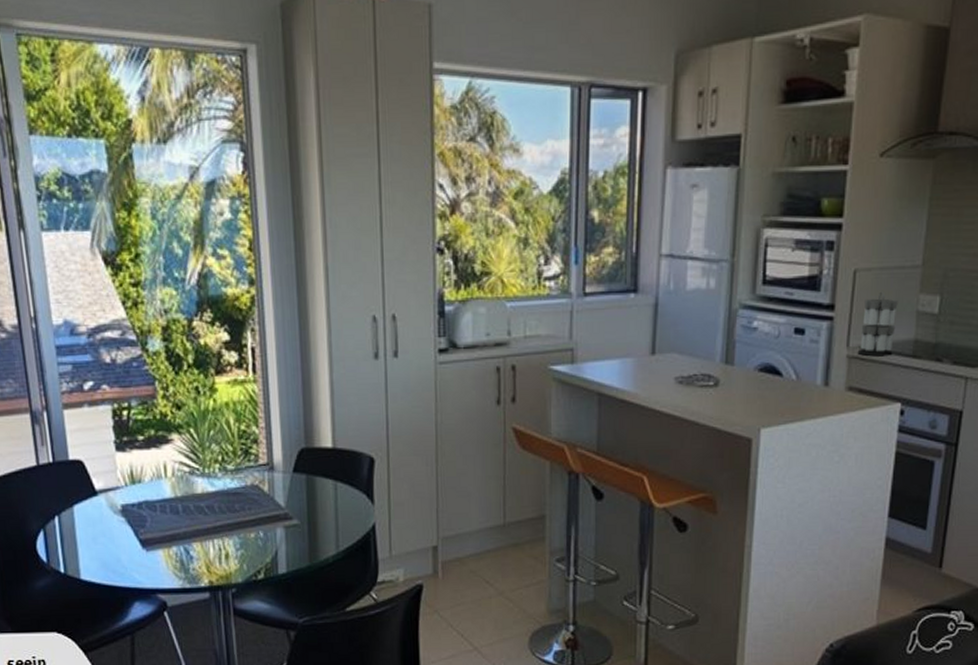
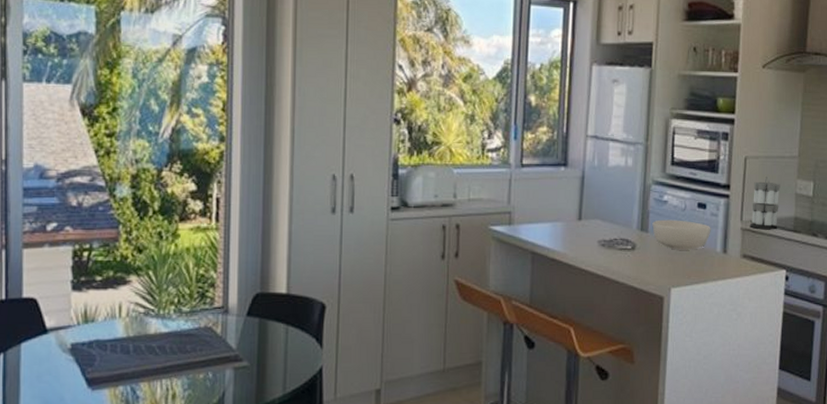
bowl: none [739,349,810,385] -> present [652,219,711,250]

